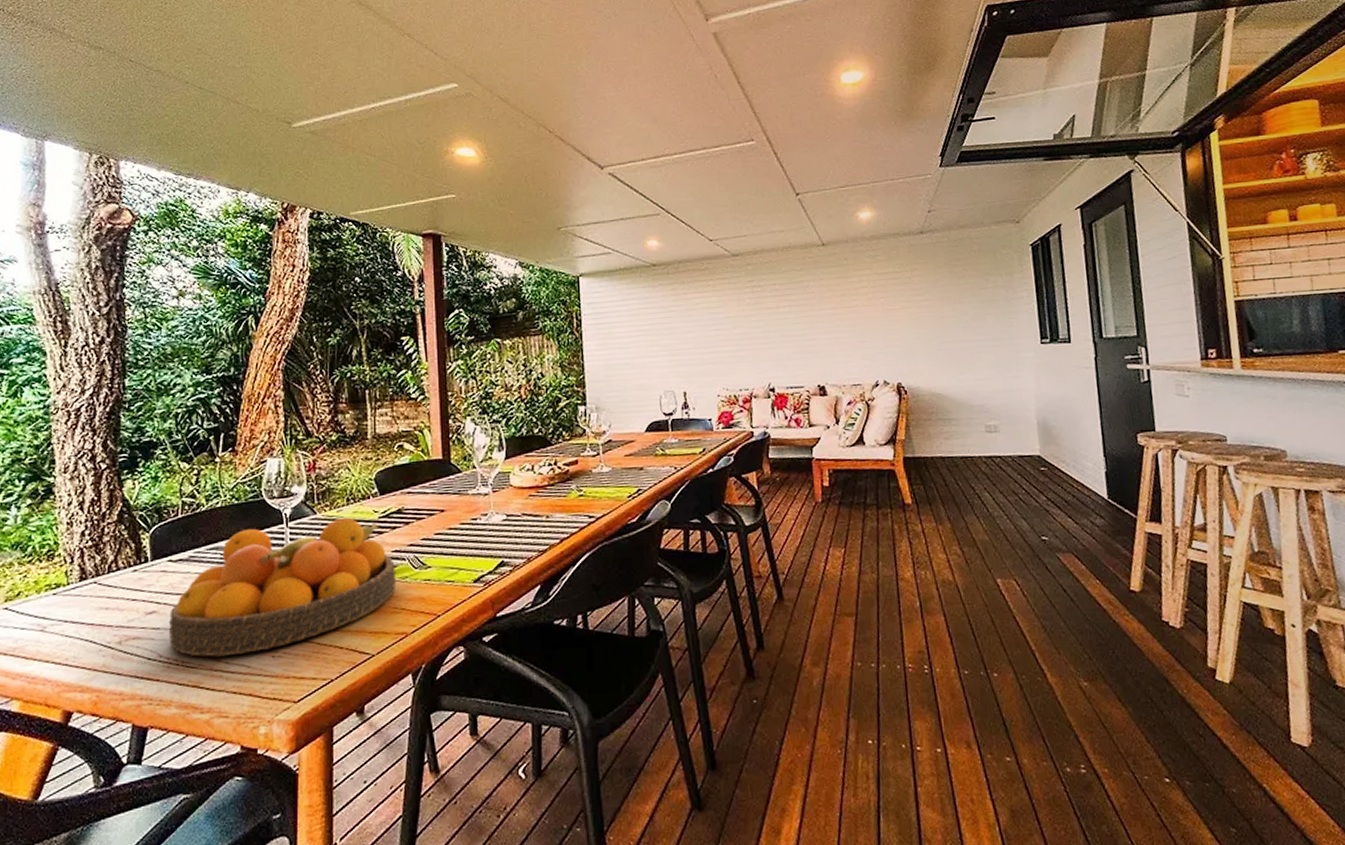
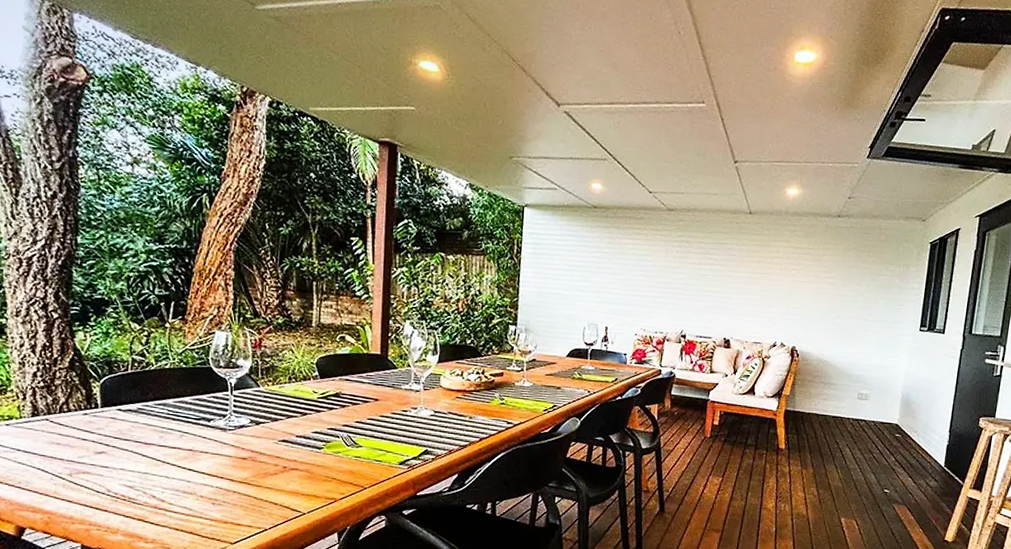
fruit bowl: present [169,517,397,657] -> none [117,392,330,498]

